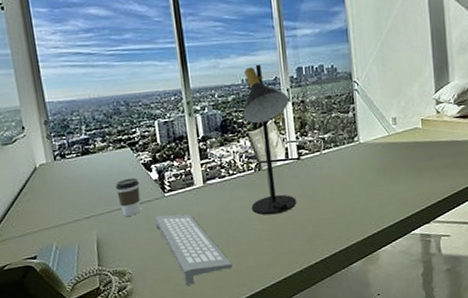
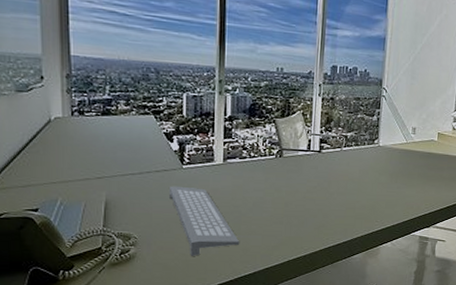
coffee cup: present [115,177,141,216] -> none [133,145,159,182]
table lamp: present [242,64,297,215] -> none [267,55,320,200]

